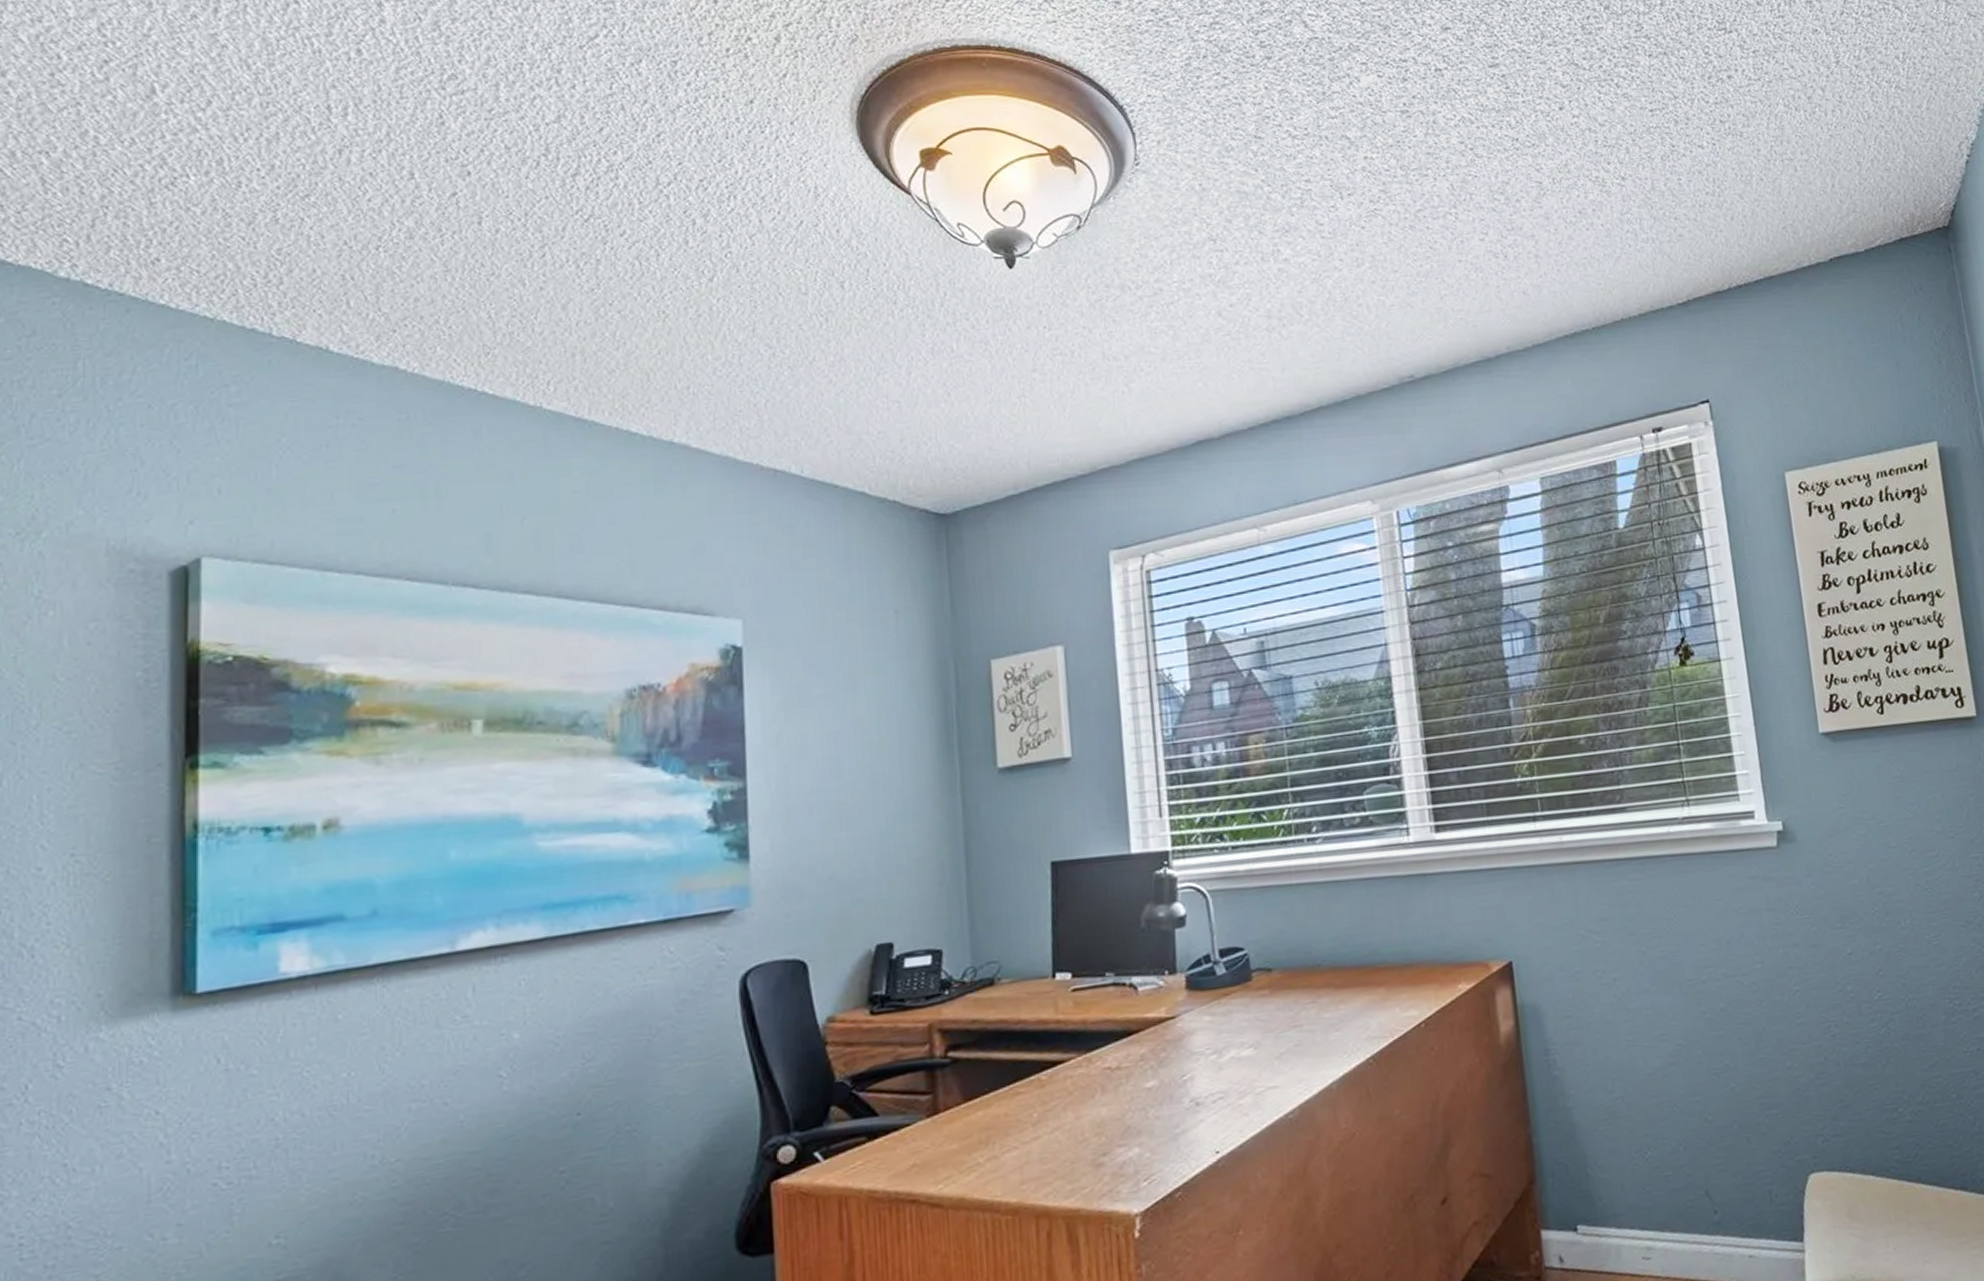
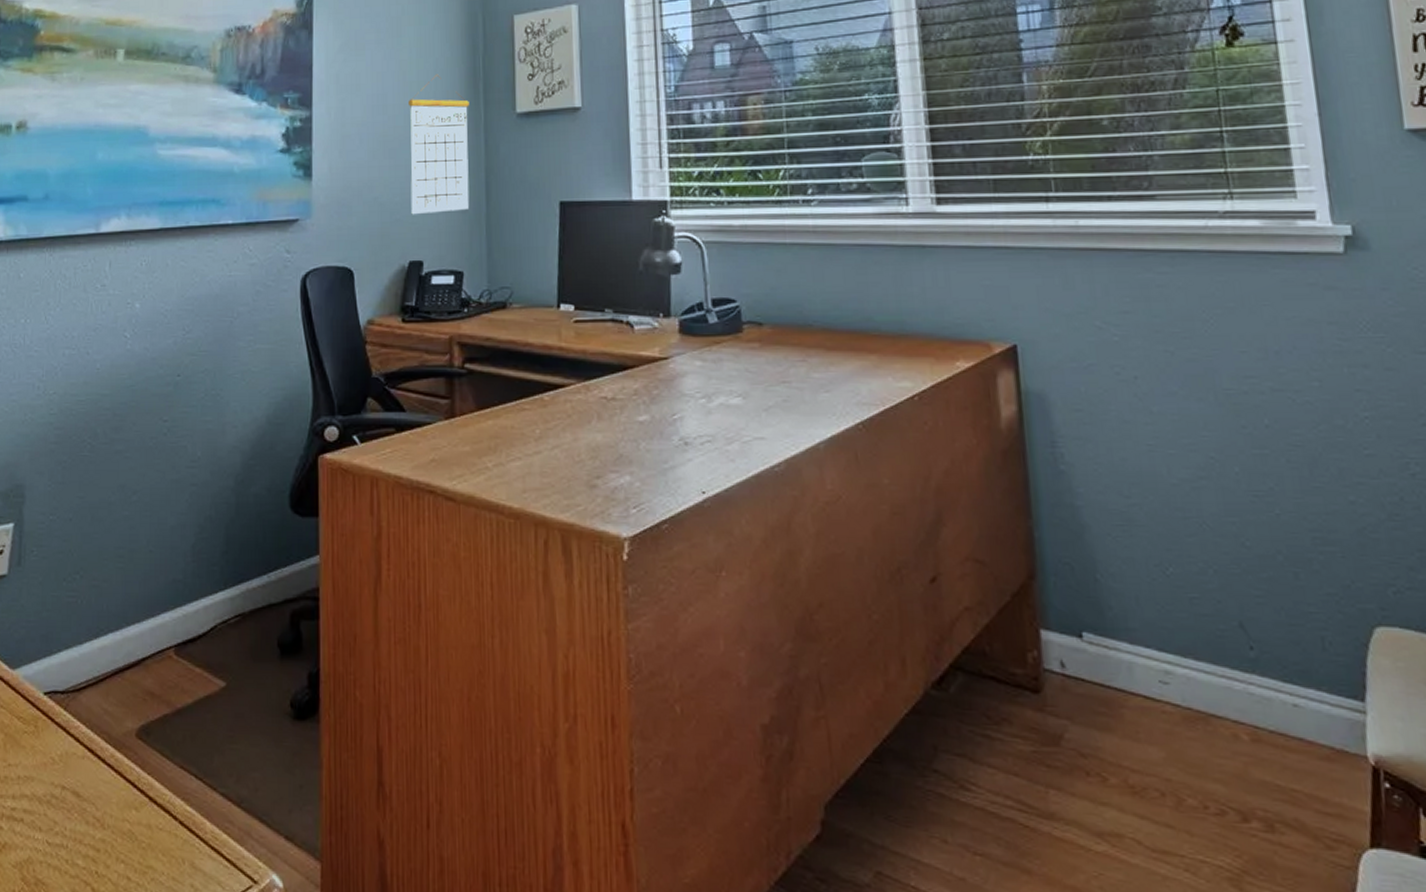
calendar: none [868,730,947,892] -> present [409,74,470,215]

